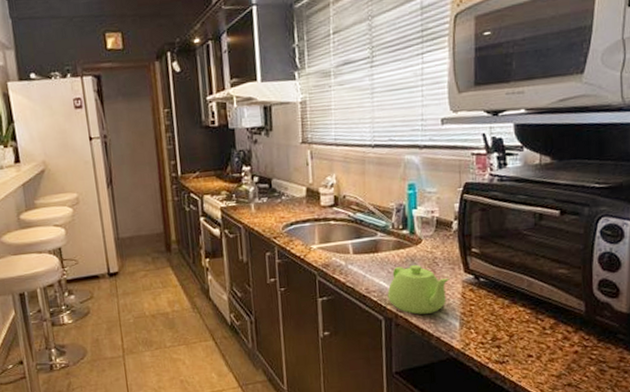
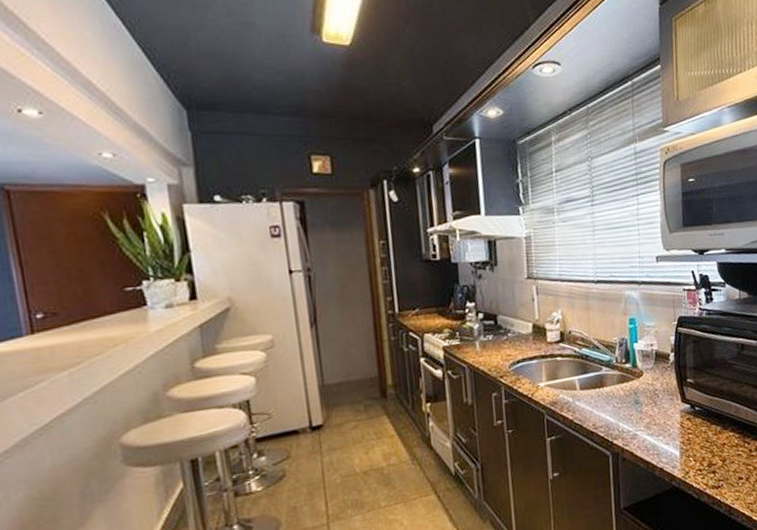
teapot: present [387,264,450,315] -> none [613,397,670,447]

